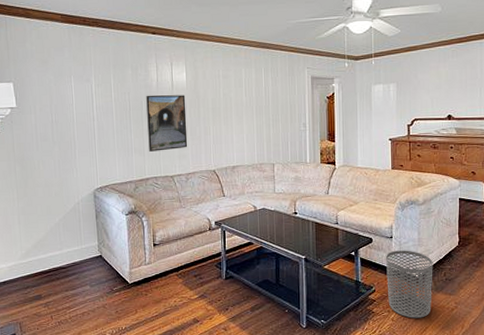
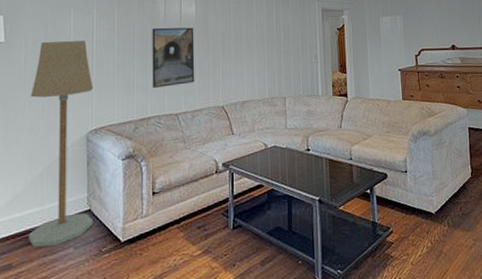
floor lamp: none [43,107,105,284] -> present [28,41,93,247]
waste bin: present [386,250,433,318] -> none [402,184,450,261]

